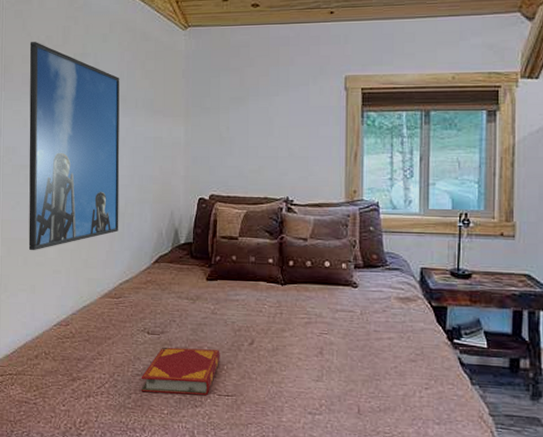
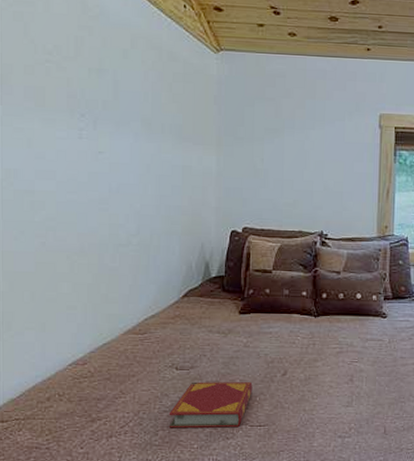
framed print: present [28,42,120,251] -> none [33,50,144,286]

